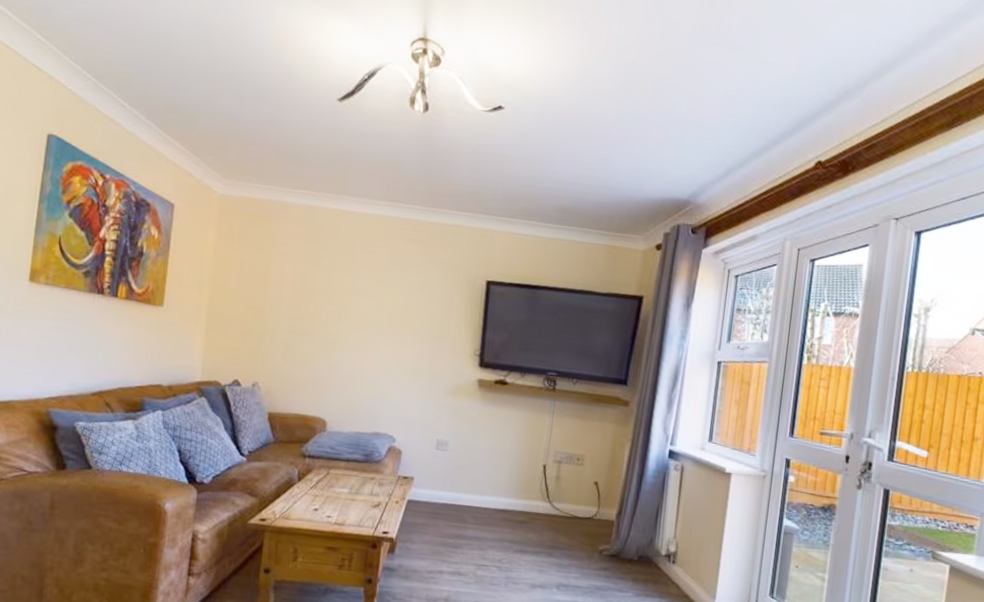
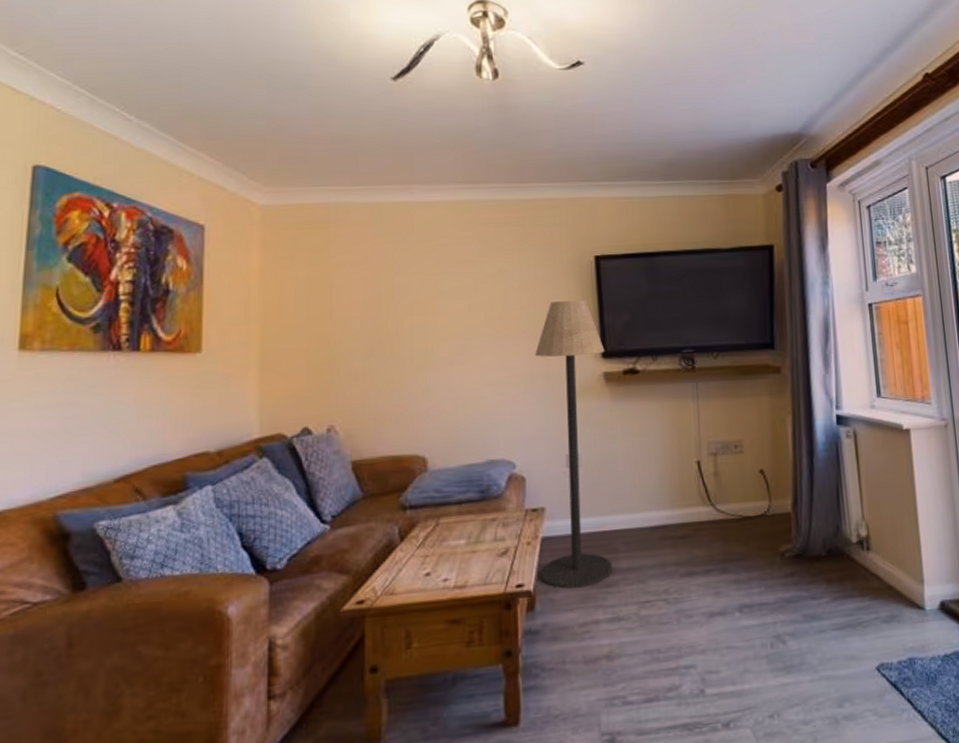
floor lamp: none [403,313,483,544] -> present [535,300,613,589]

